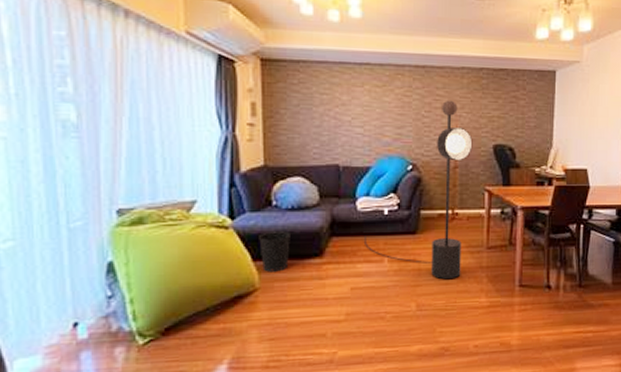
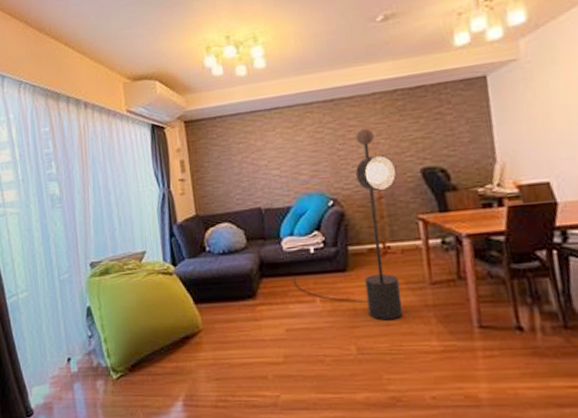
wastebasket: present [259,231,290,272] -> none [198,275,226,314]

